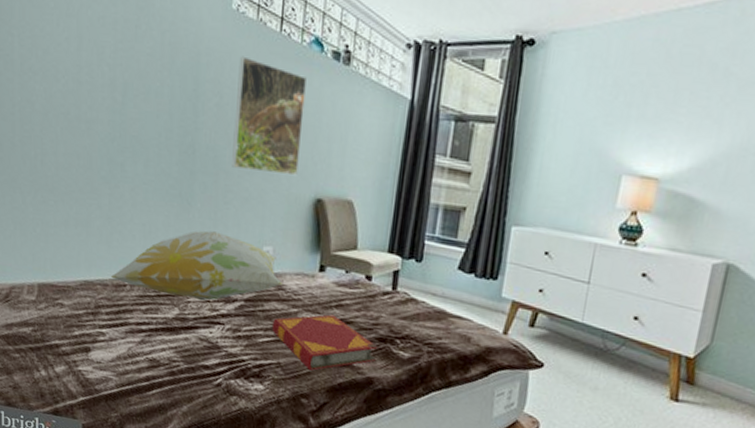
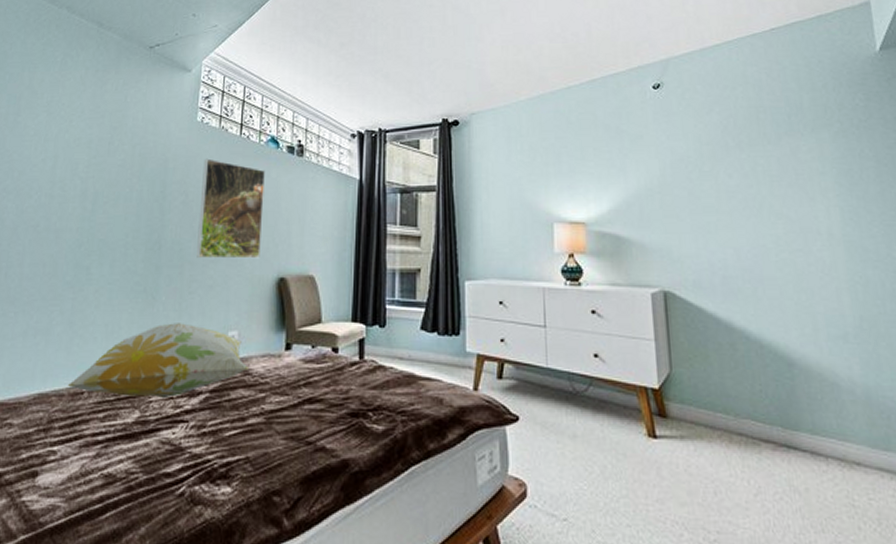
hardback book: present [271,314,378,371] -> none [238,394,351,461]

